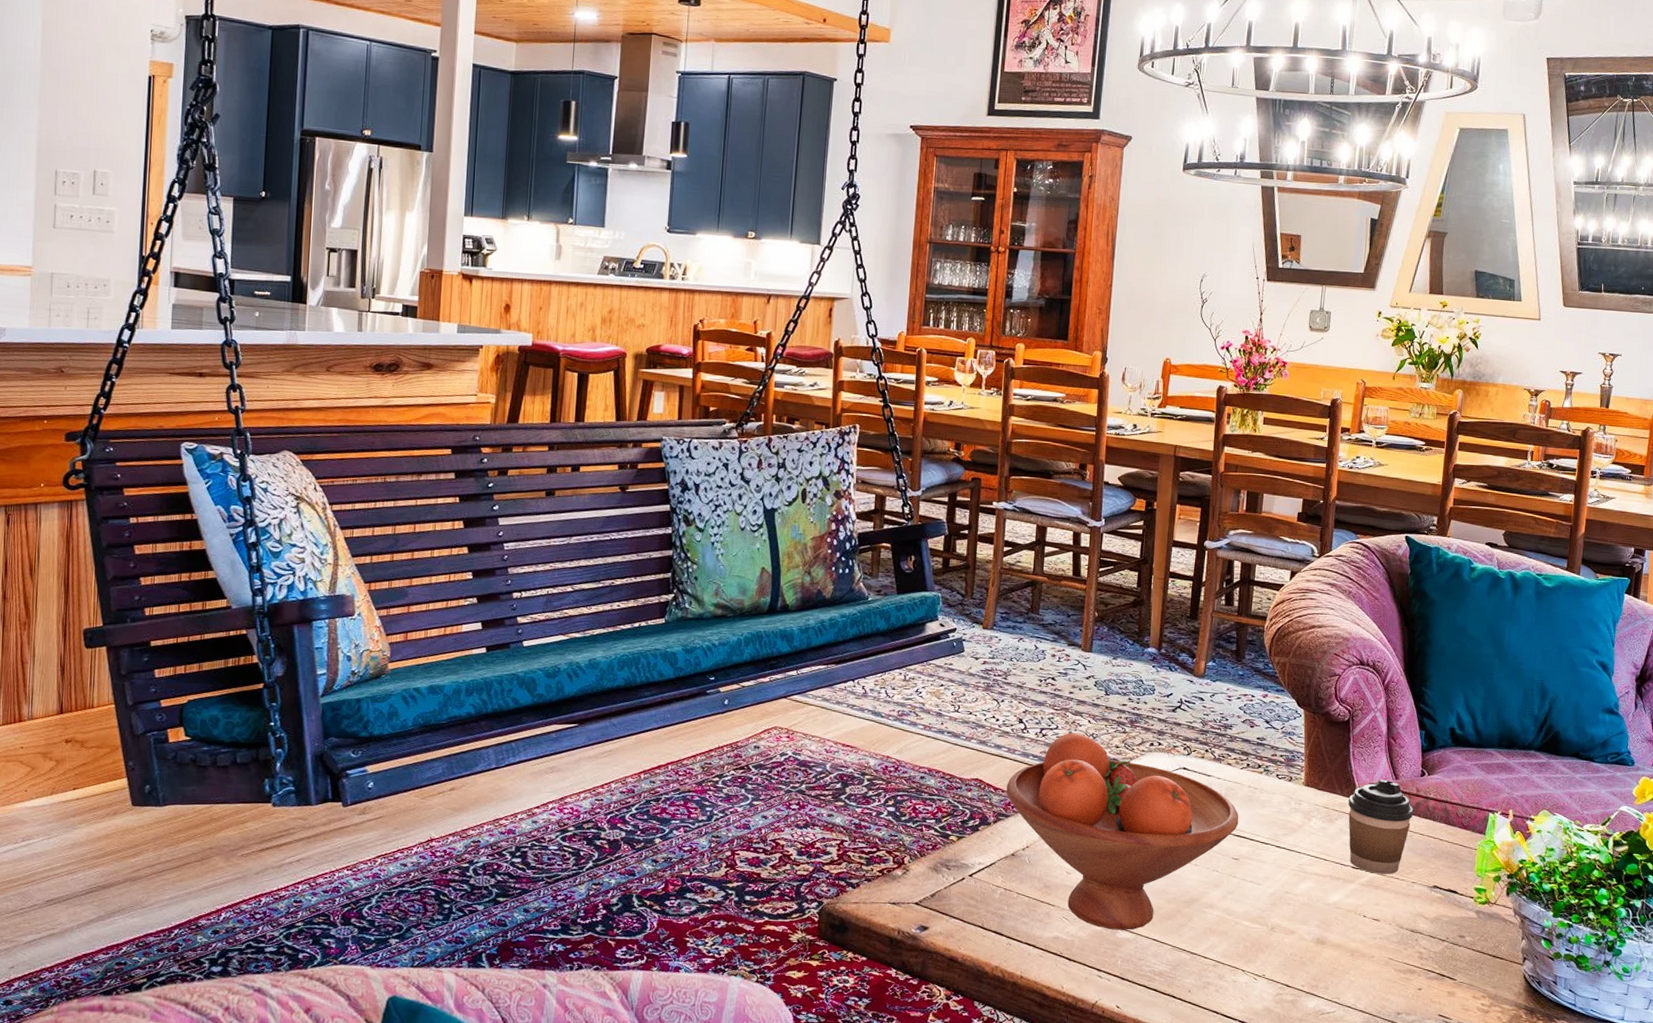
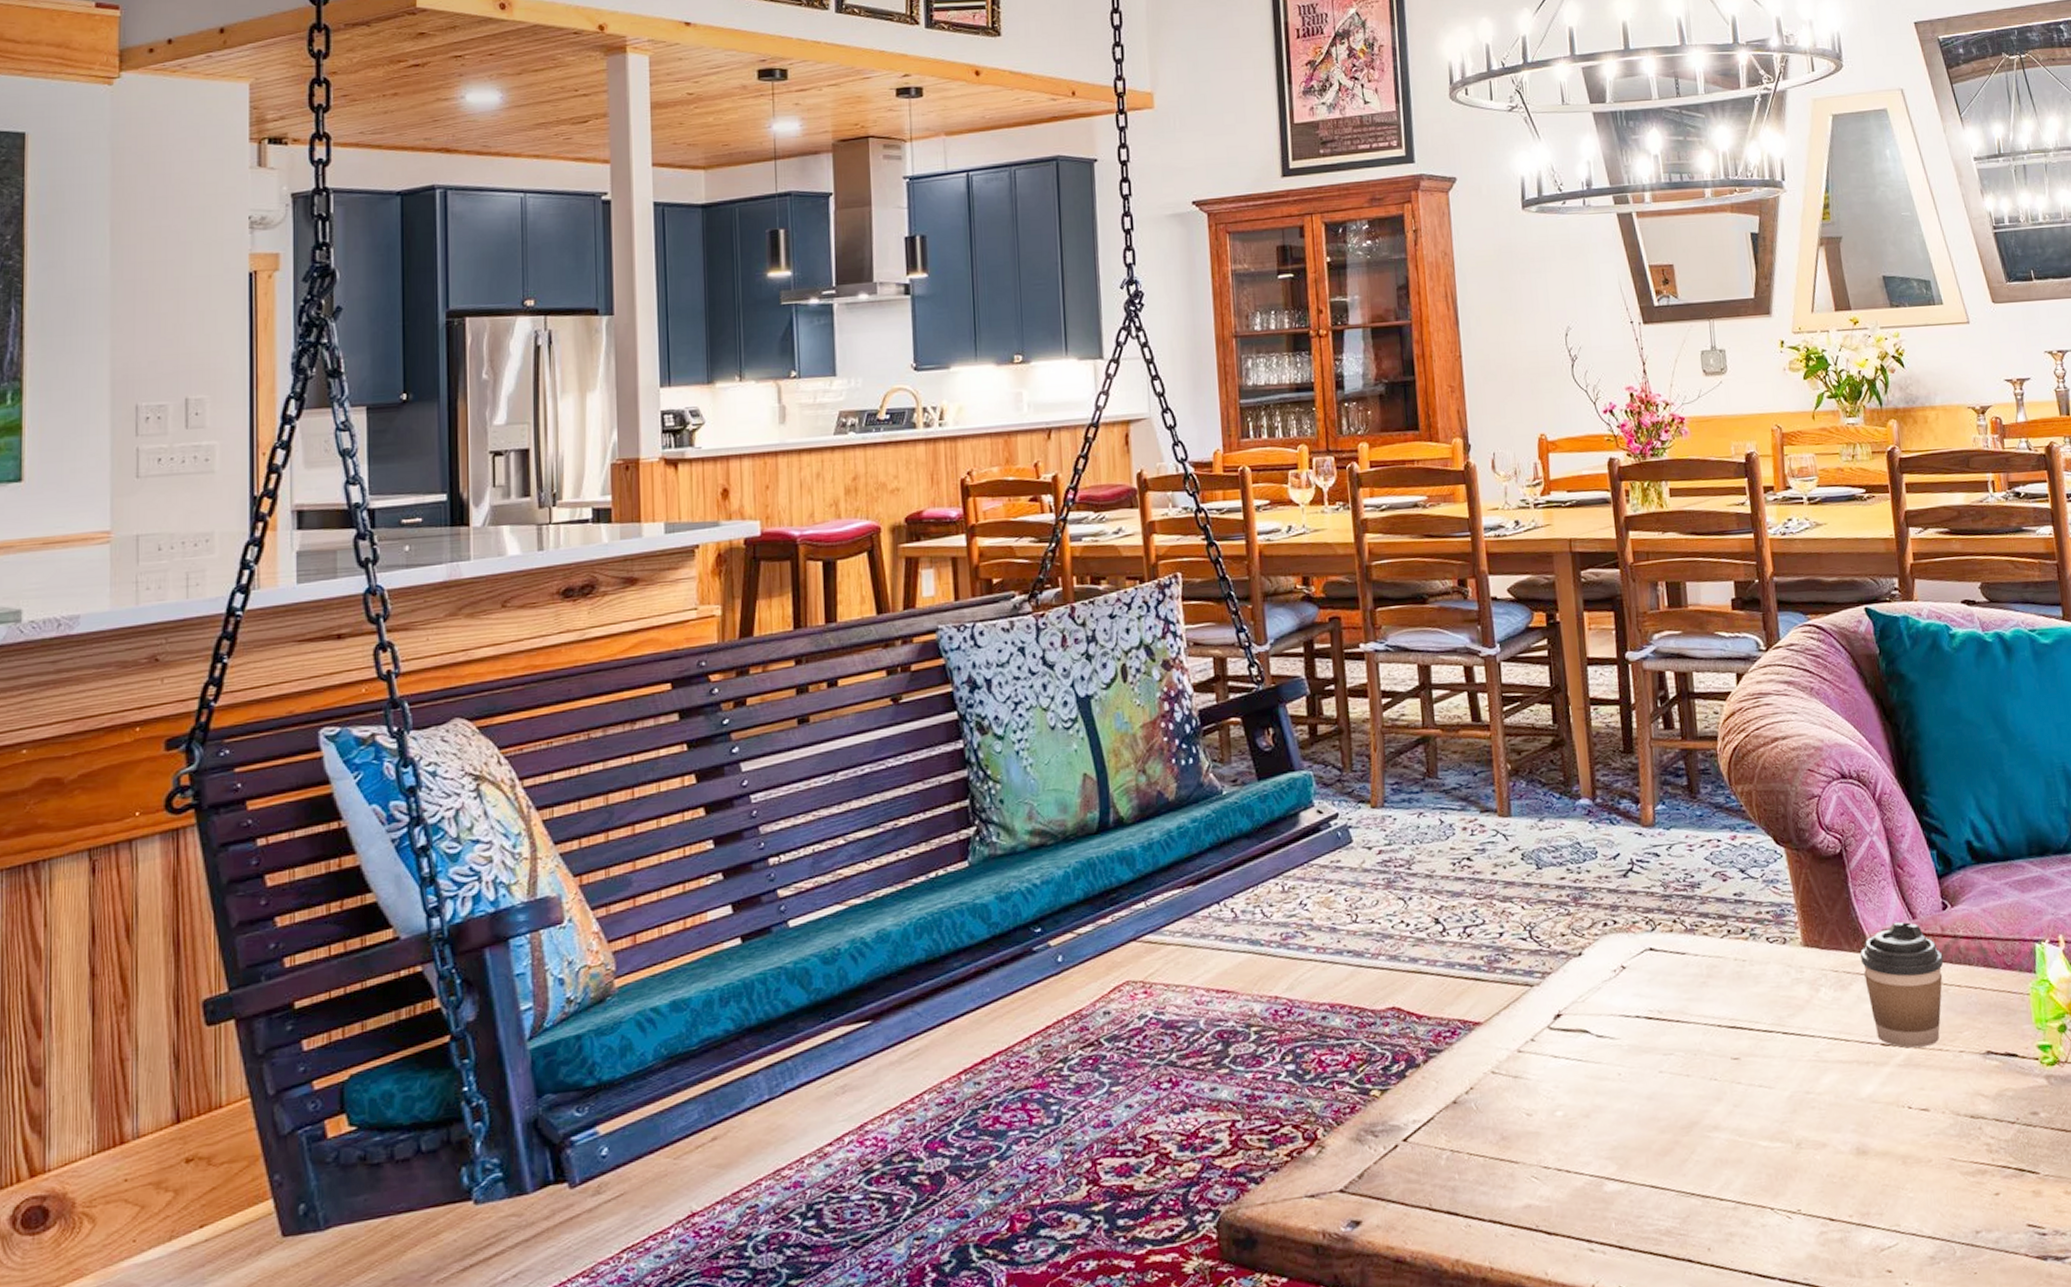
fruit bowl: present [1006,733,1239,930] -> none [1432,925,1731,1183]

